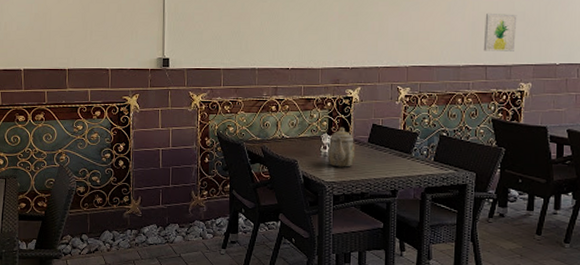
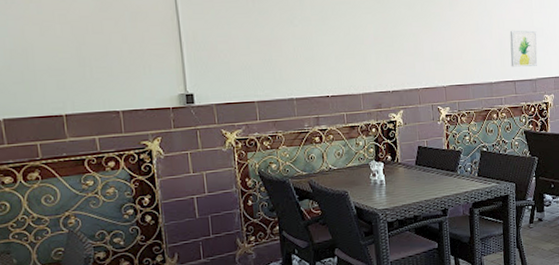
teapot: present [328,127,355,167] -> none [377,152,405,193]

